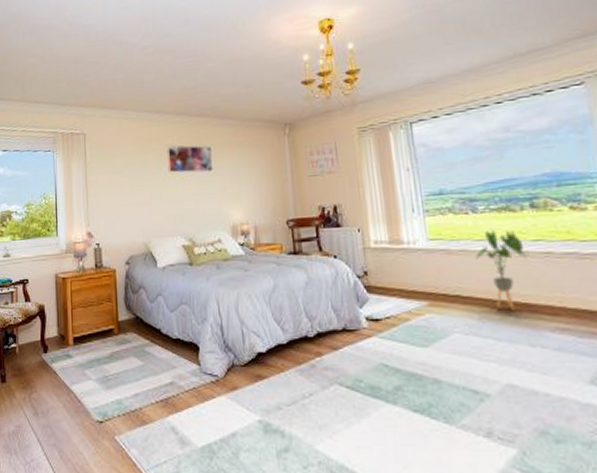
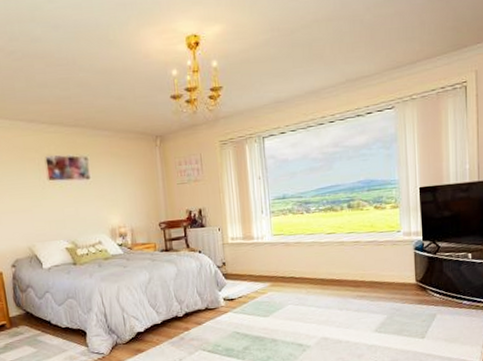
house plant: present [476,230,526,312] -> none [307,226,342,286]

